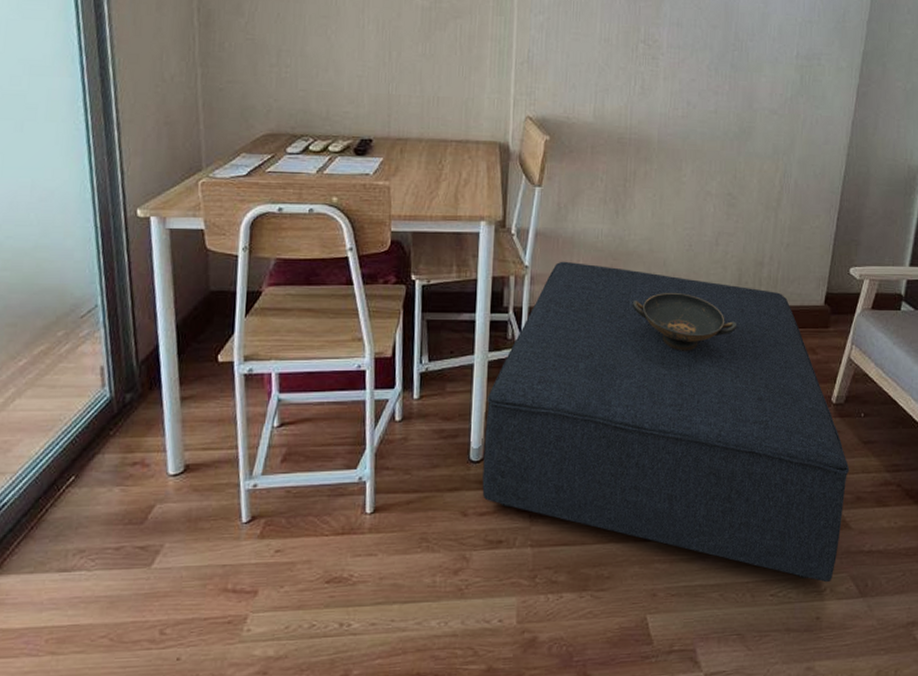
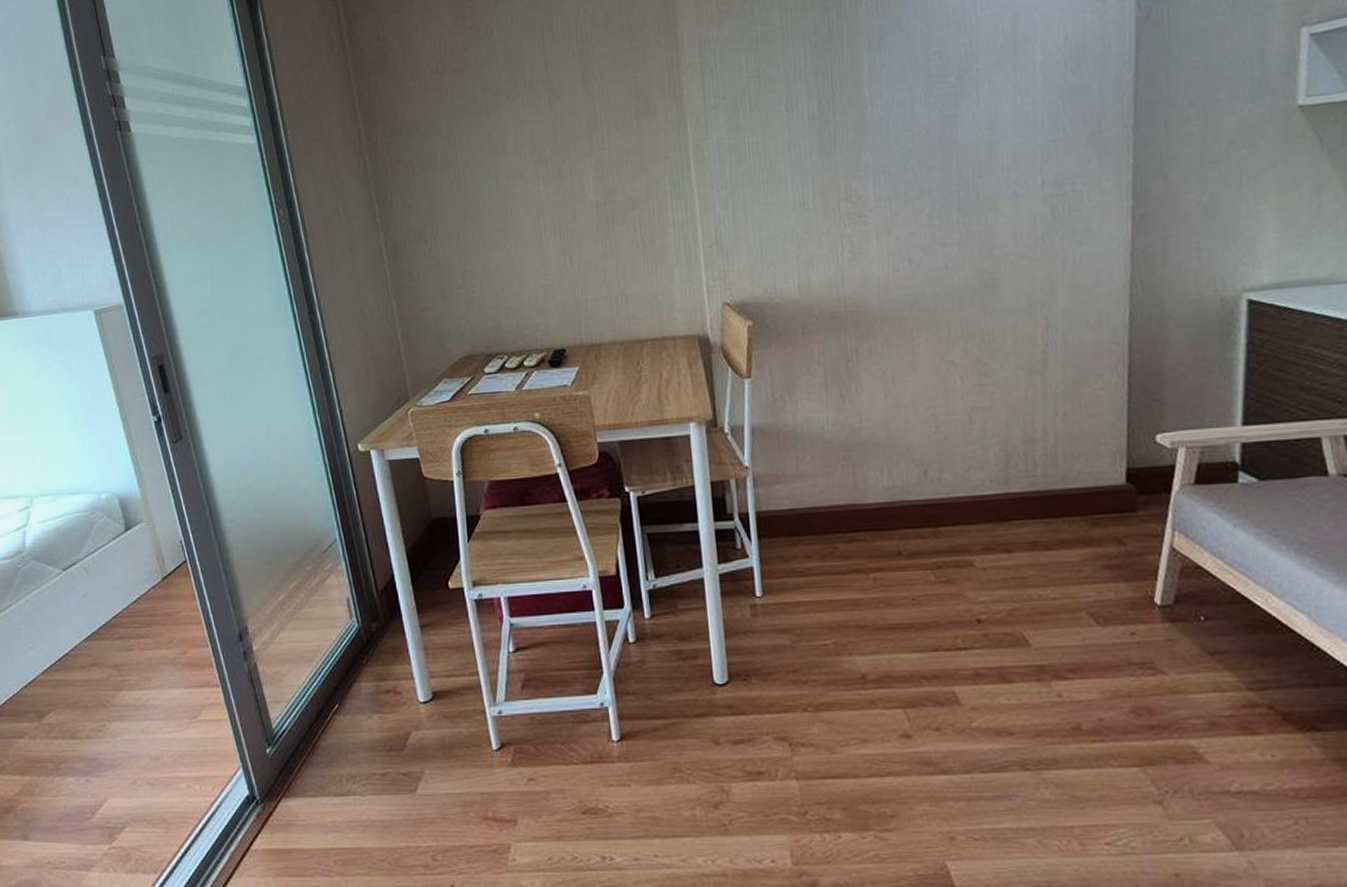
ottoman: present [482,261,850,583] -> none [724,457,1195,830]
decorative bowl: present [632,293,738,351] -> none [875,483,1012,551]

